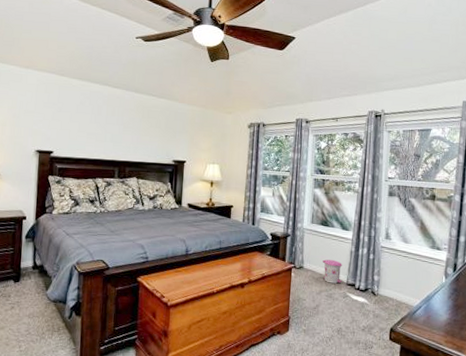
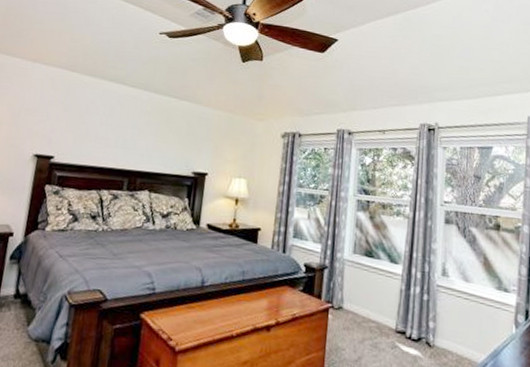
trash can: present [322,259,342,284] -> none [366,299,390,331]

